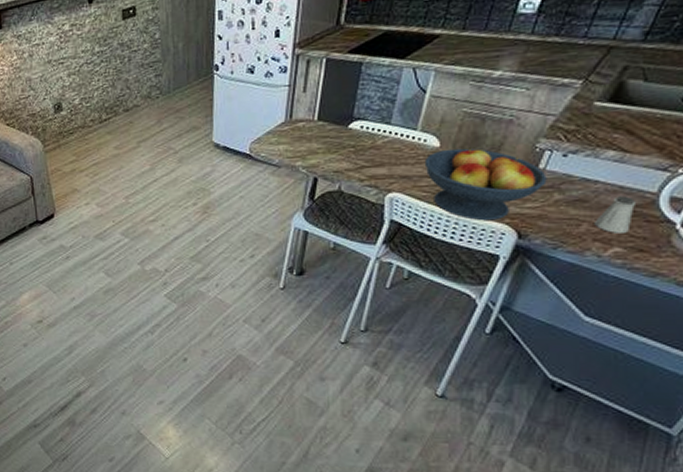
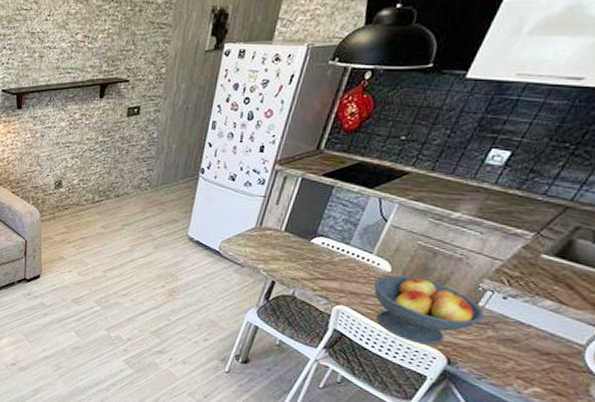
saltshaker: present [595,196,637,233] -> none [520,342,564,377]

